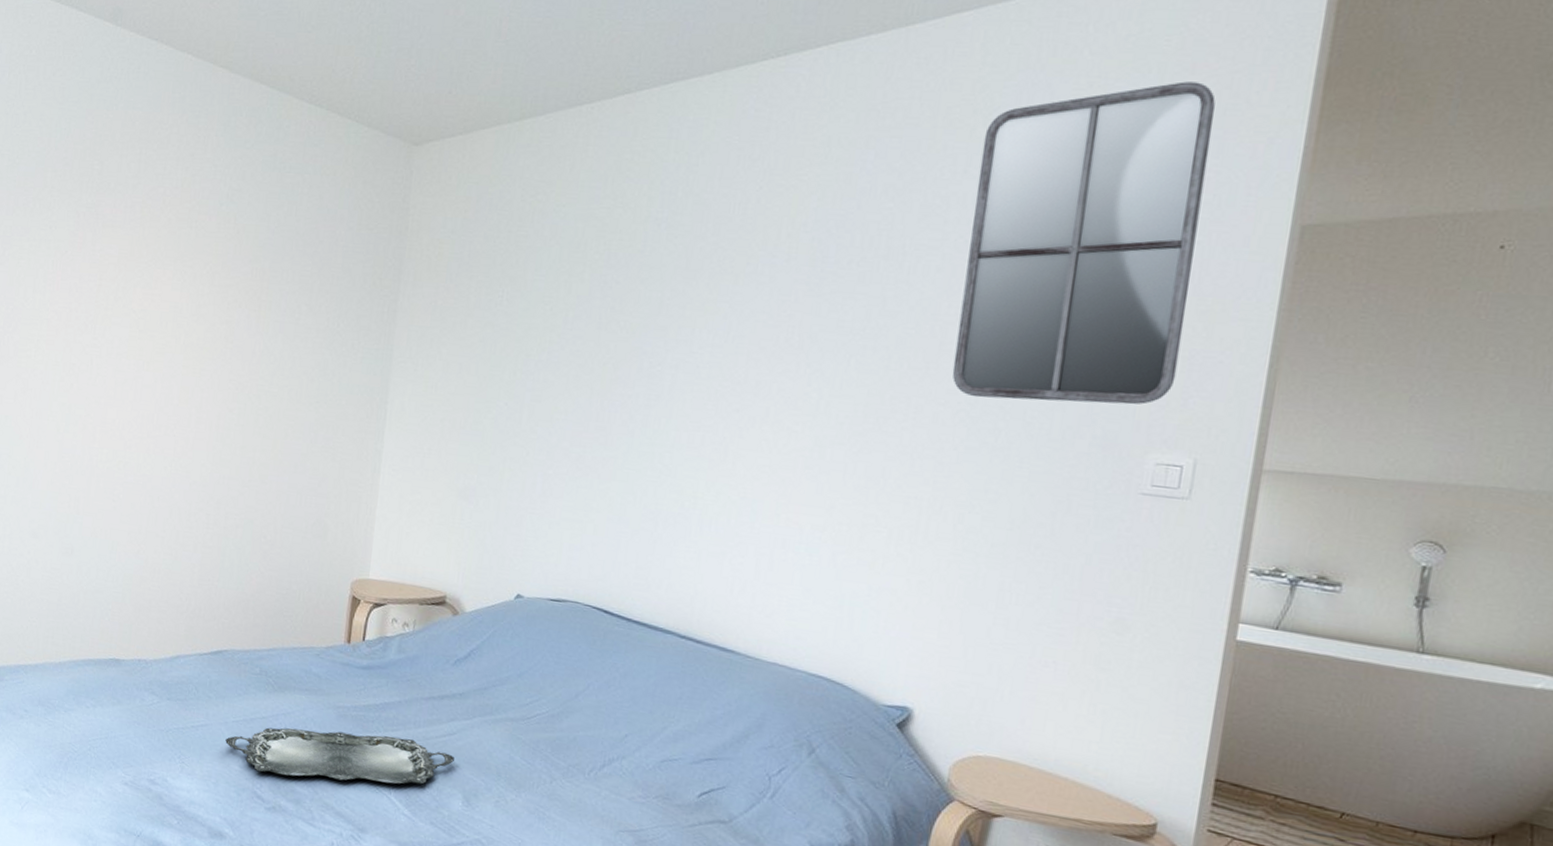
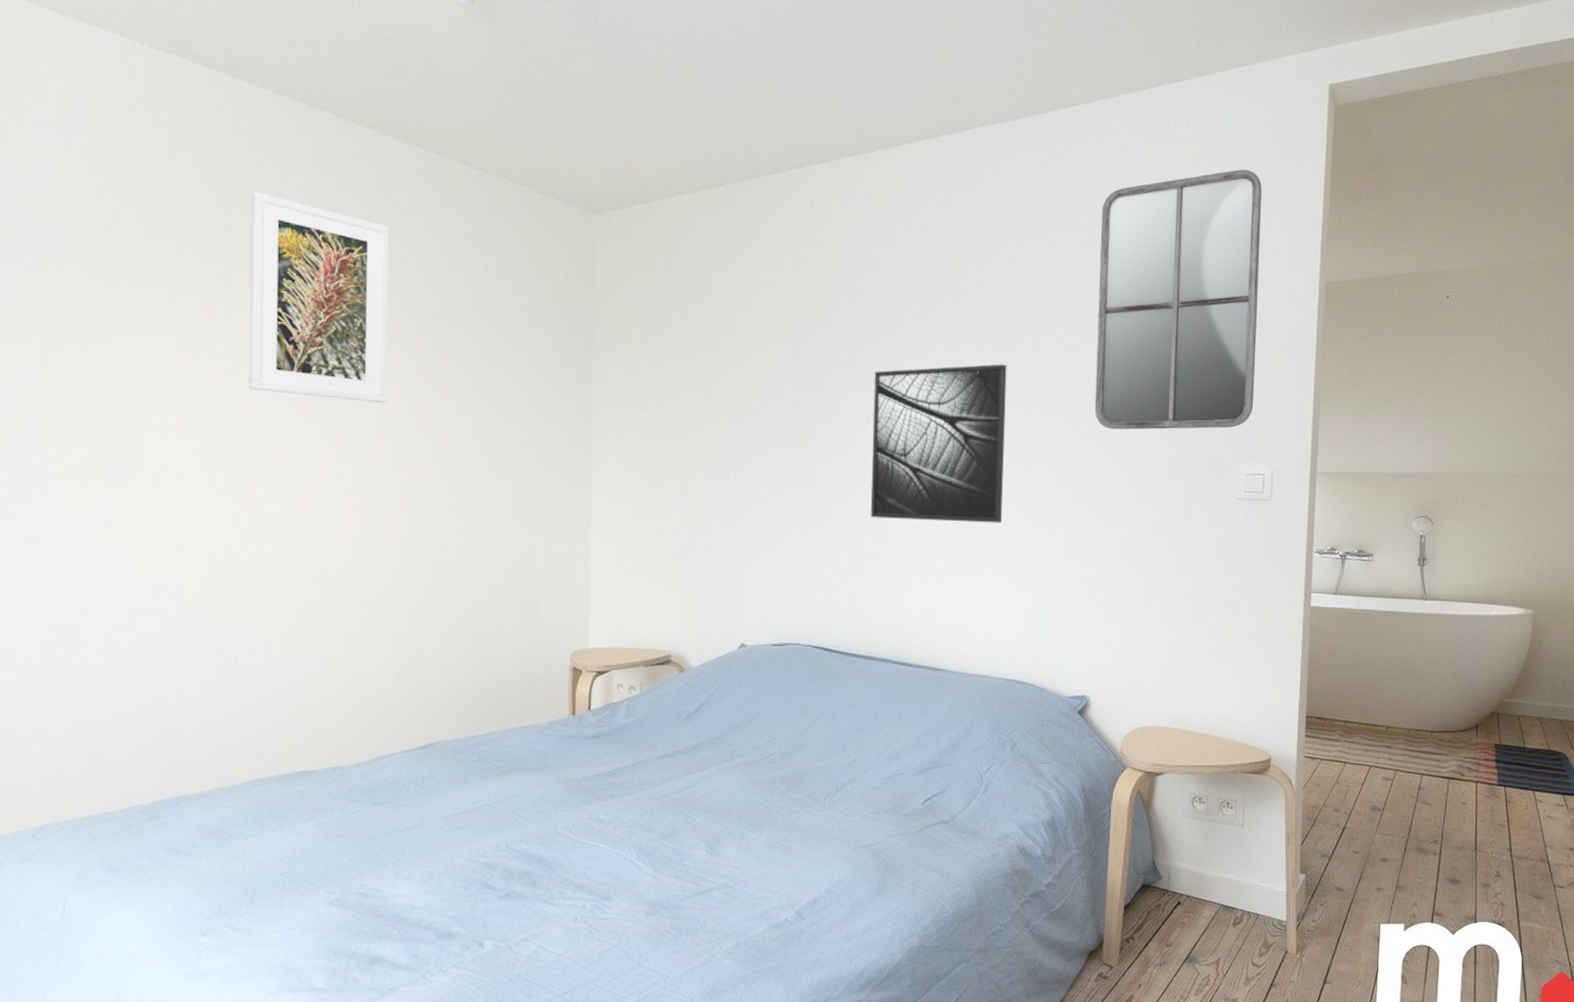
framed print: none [104,129,230,326] -> present [249,192,389,404]
serving tray: present [225,727,454,785] -> none [446,800,694,860]
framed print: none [668,312,846,495] -> present [870,364,1007,523]

